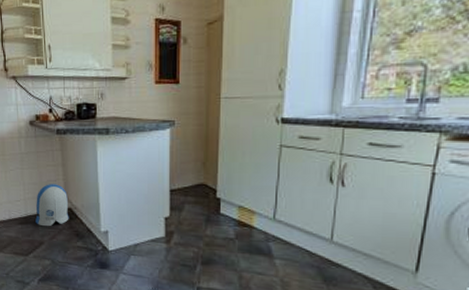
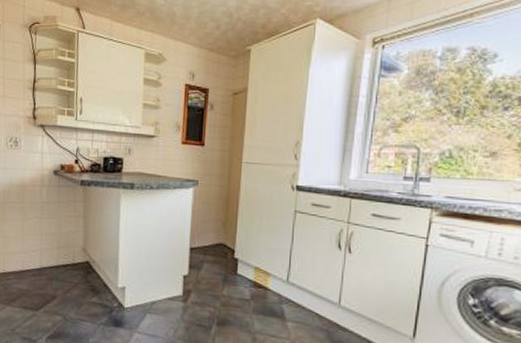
sun visor: present [35,184,69,227] -> none [50,235,86,280]

